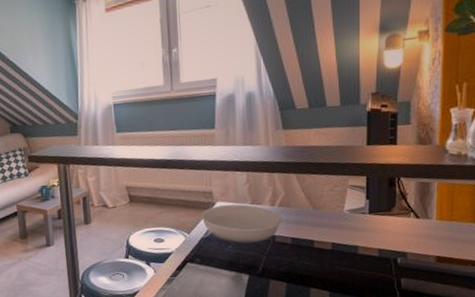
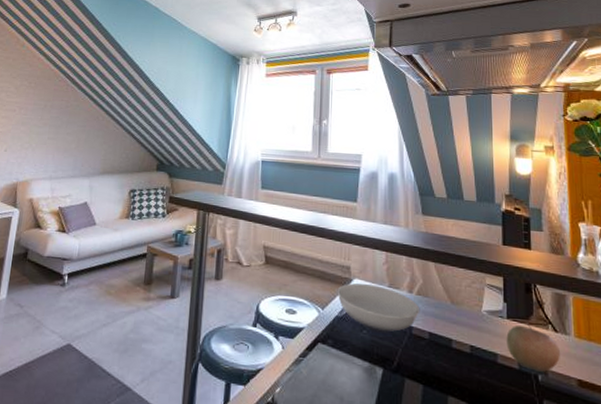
fruit: none [367,213,420,255] -> present [506,321,560,372]

